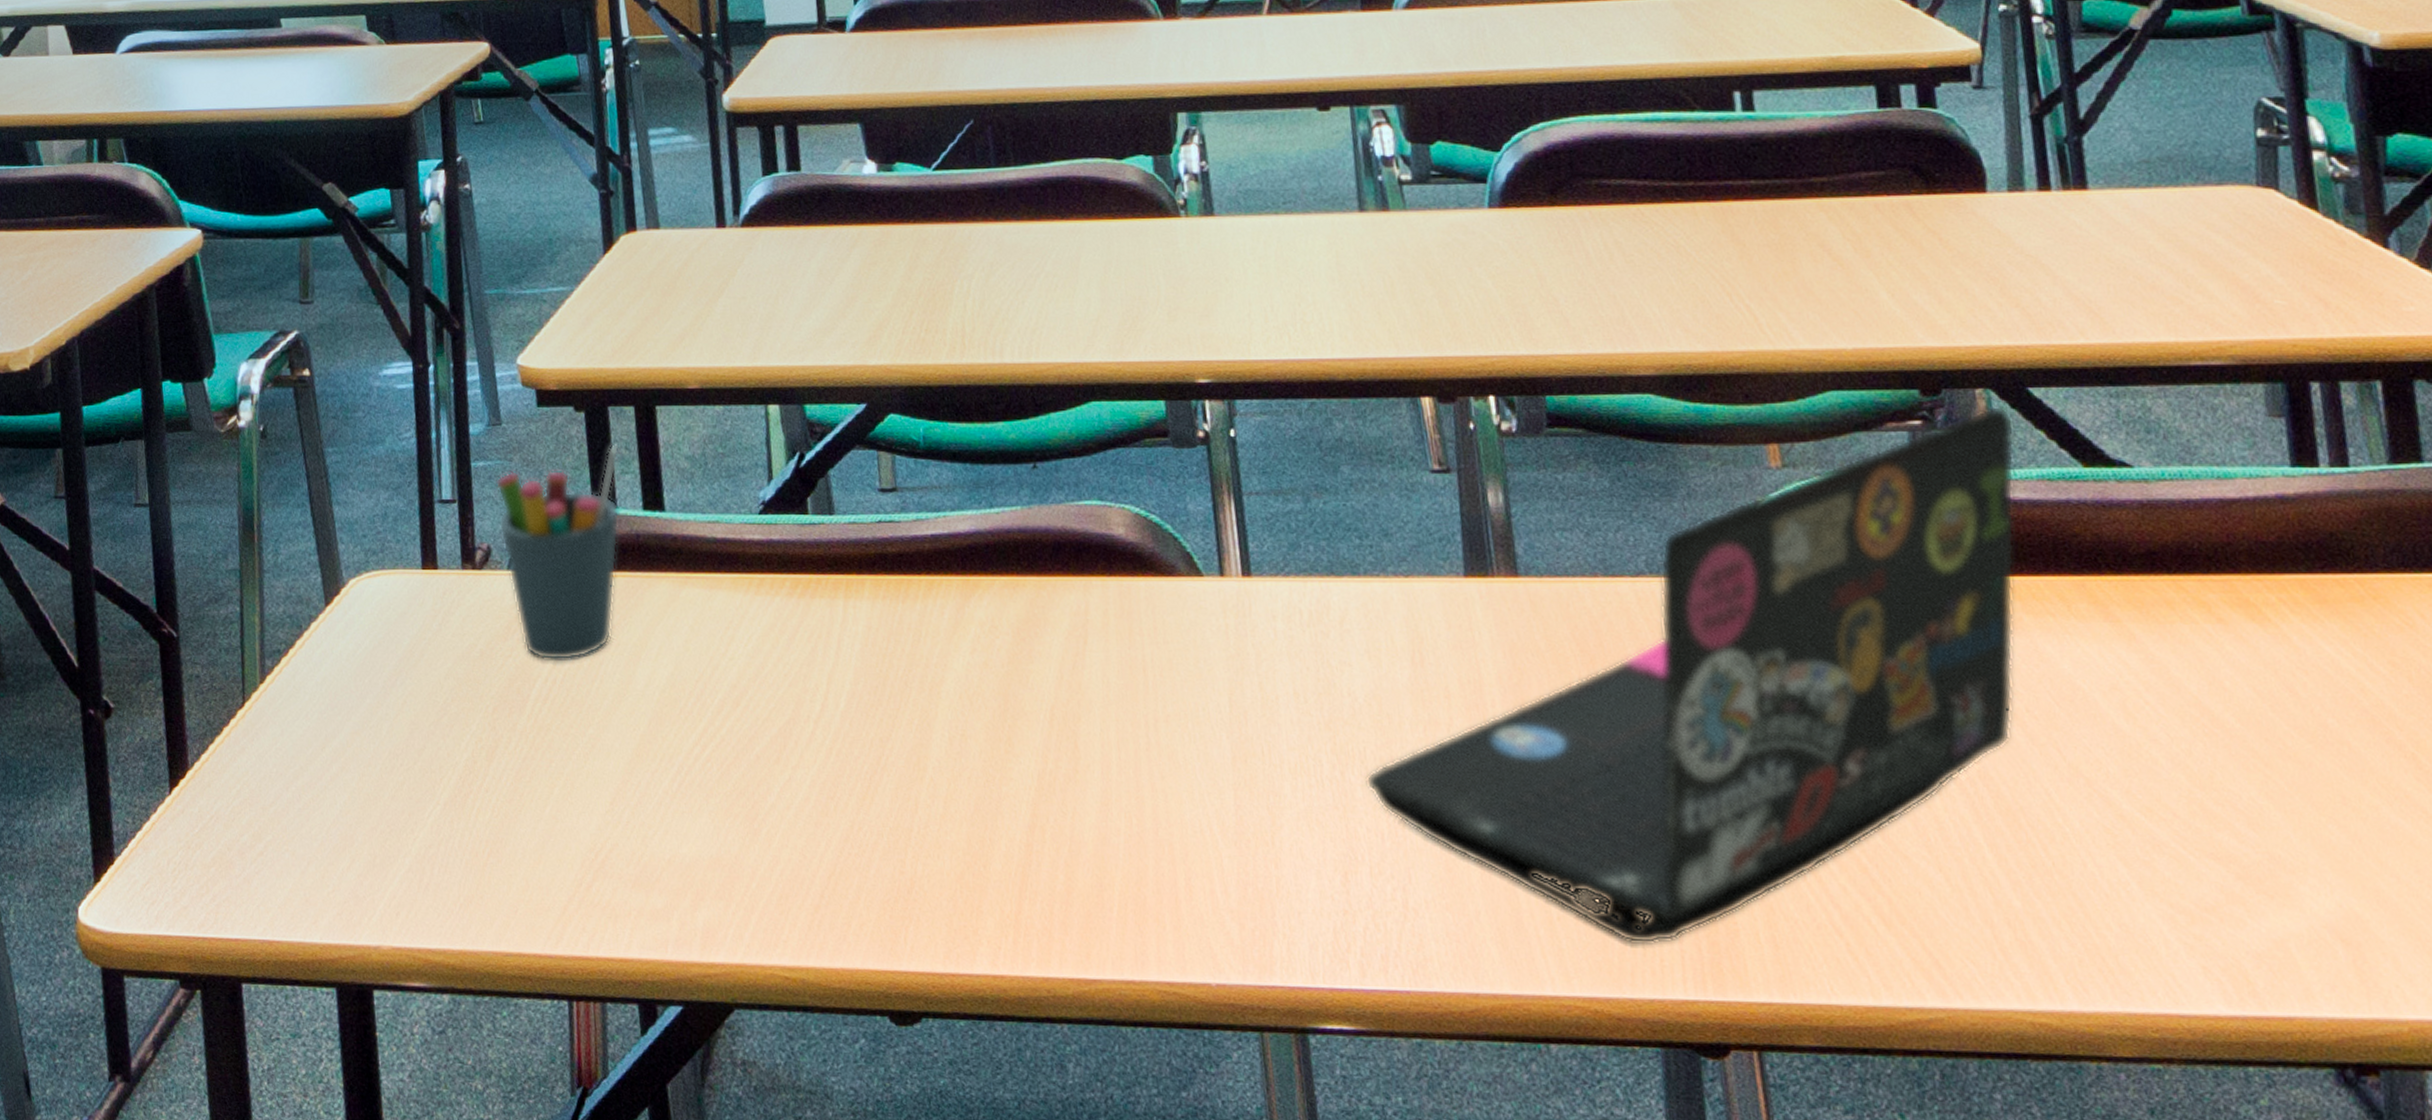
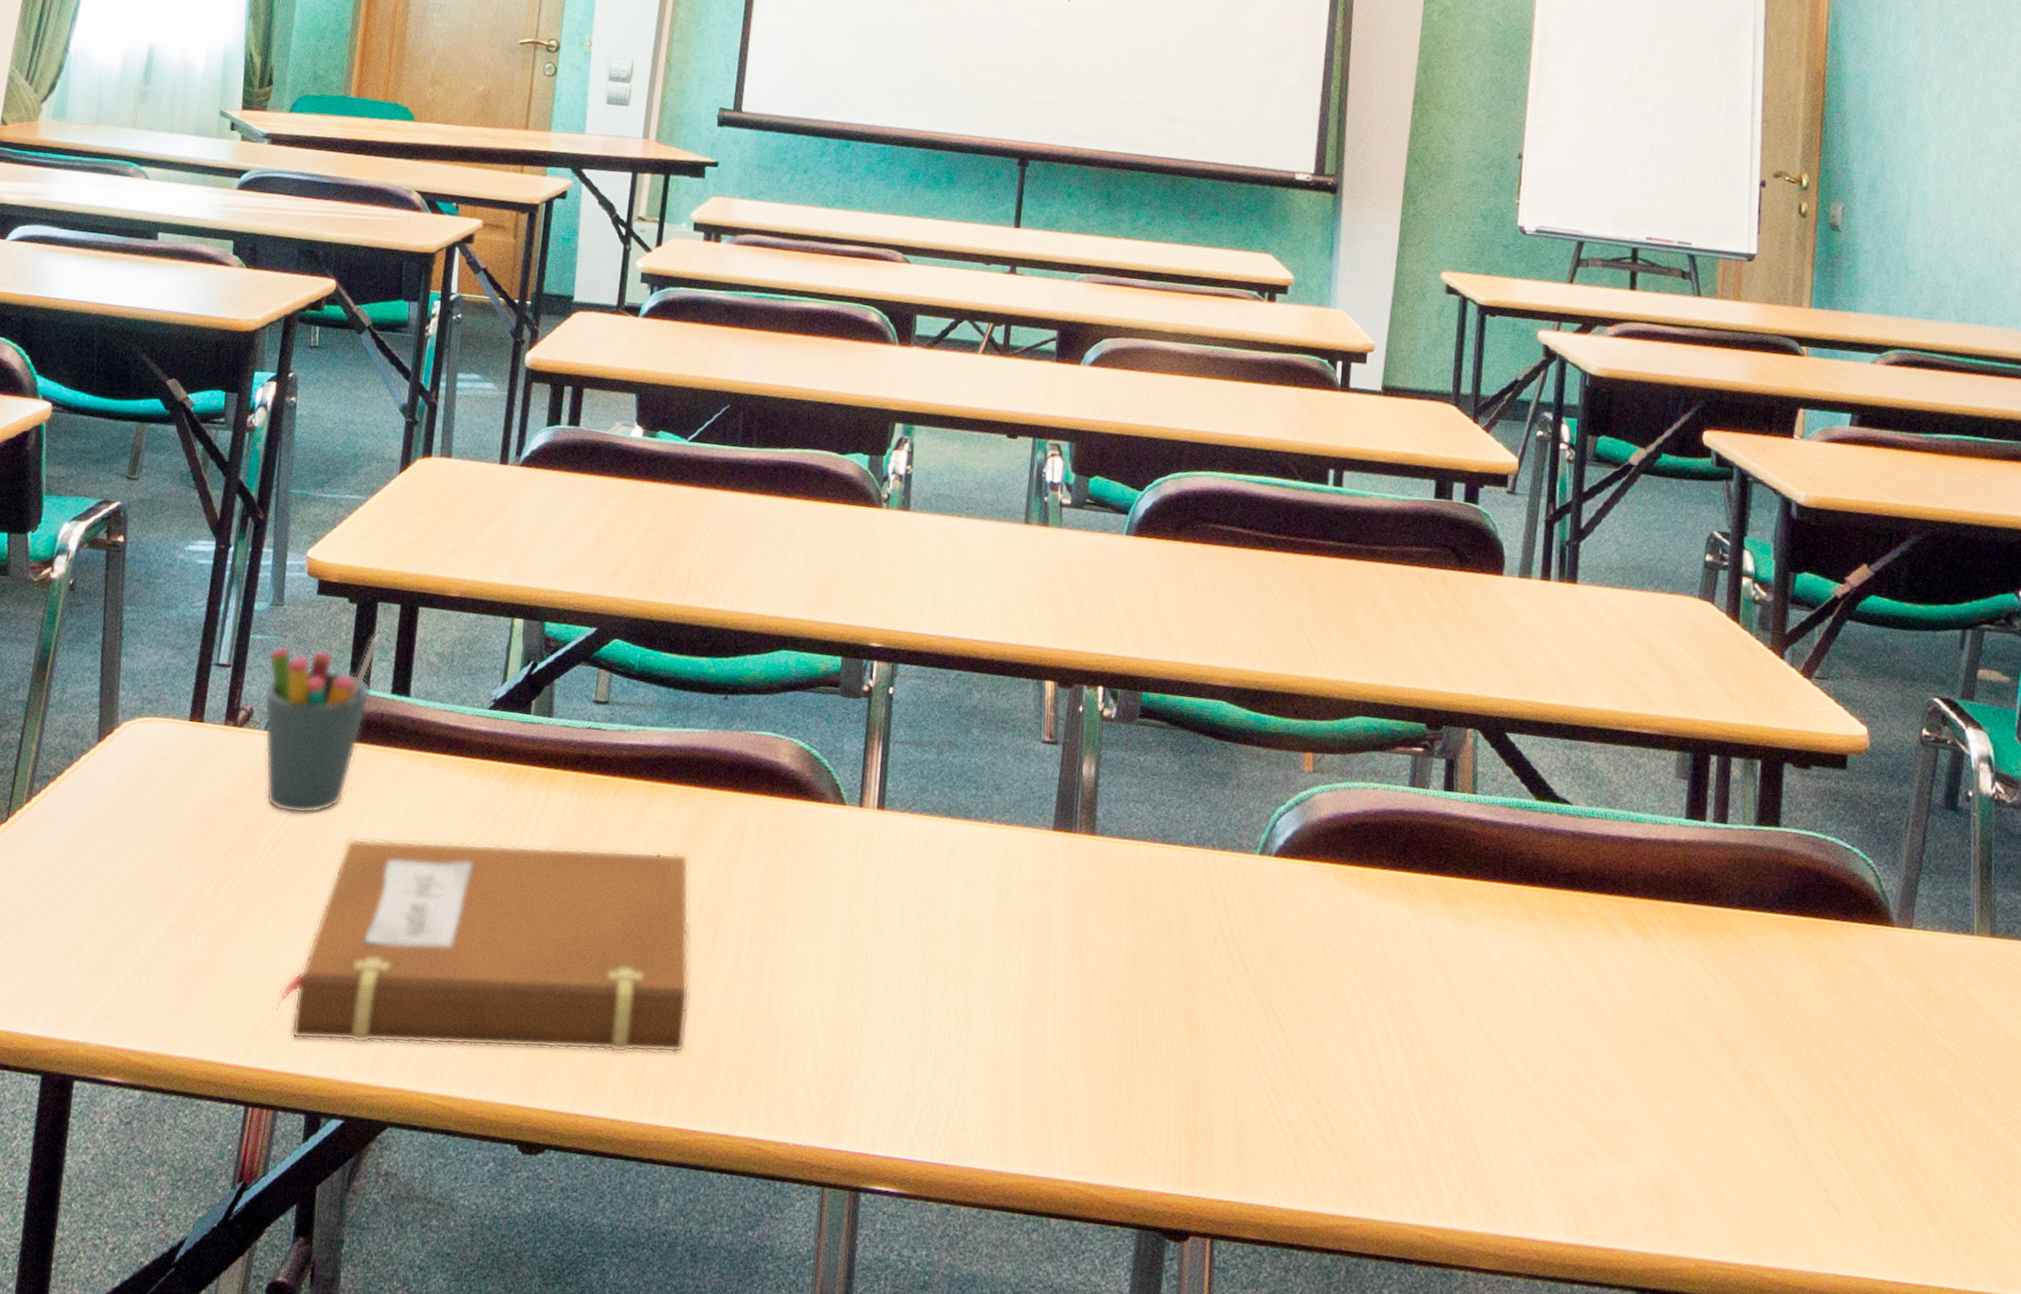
notebook: none [583,656,1064,919] -> present [278,838,690,1053]
laptop: present [1365,405,2015,944] -> none [944,743,1492,1145]

